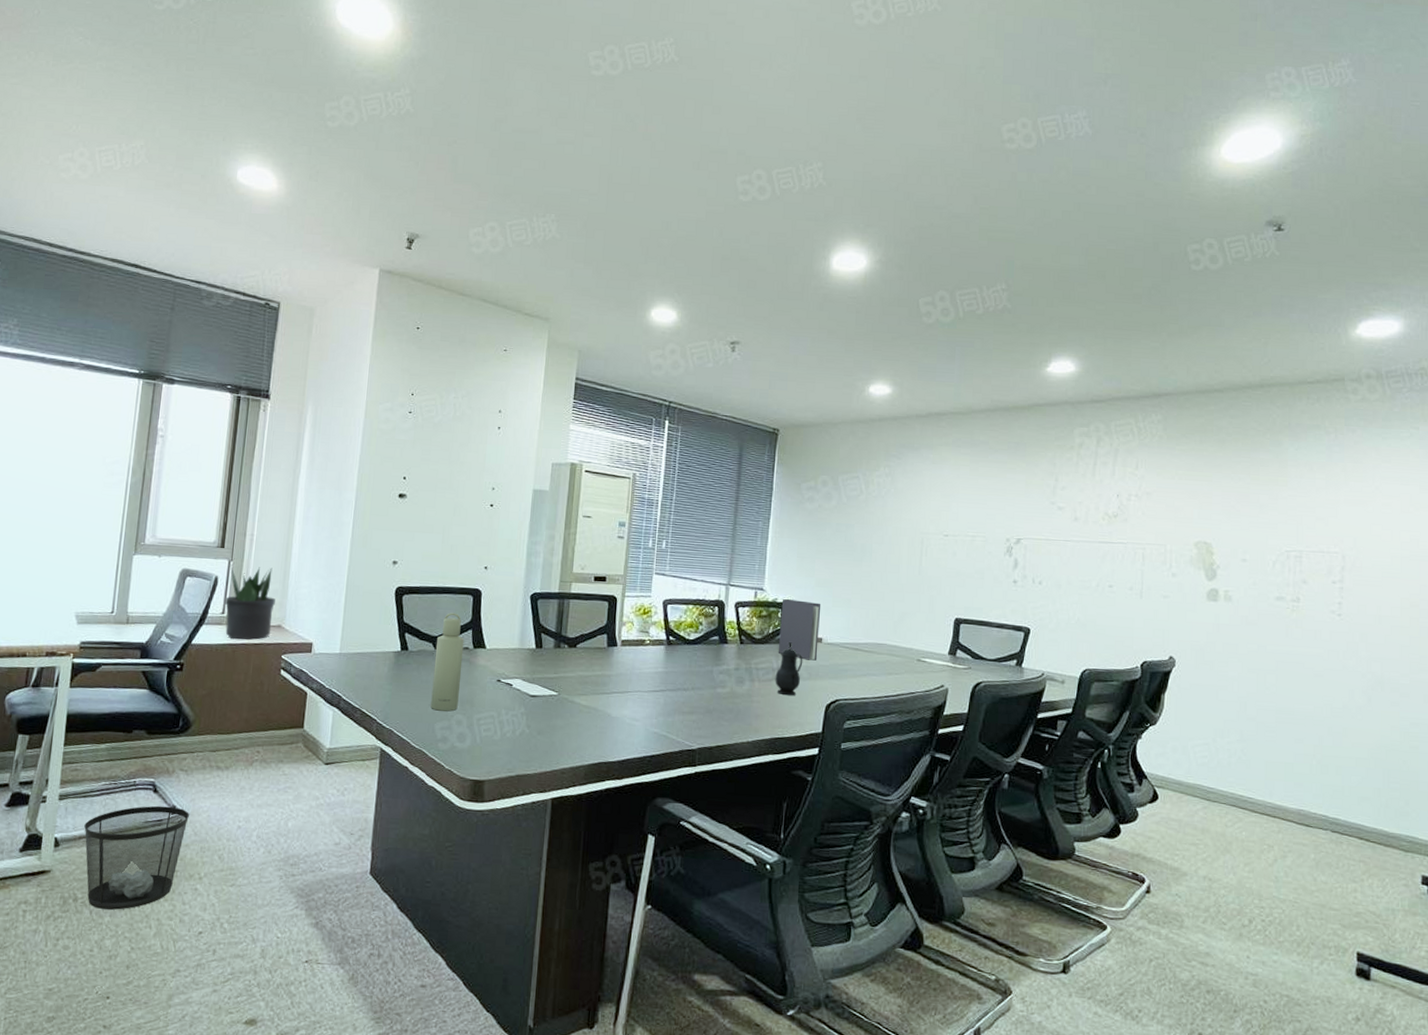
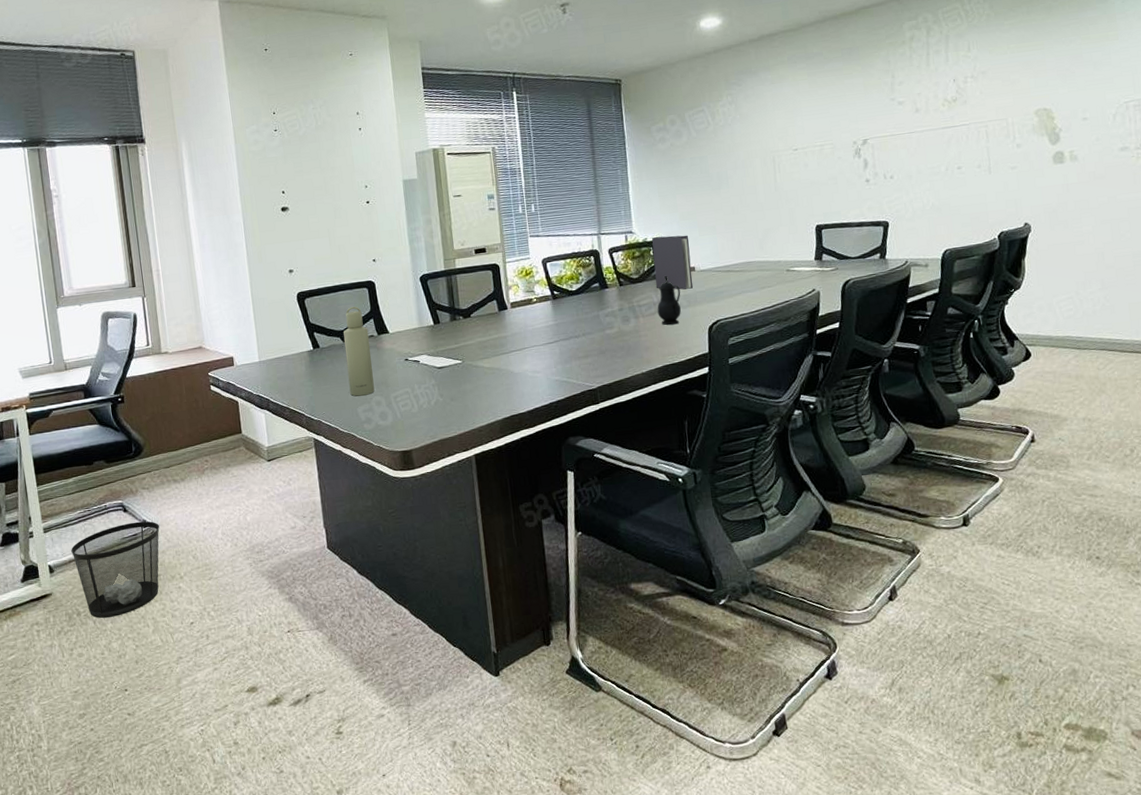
planter: present [224,564,275,640] -> none [144,296,194,366]

